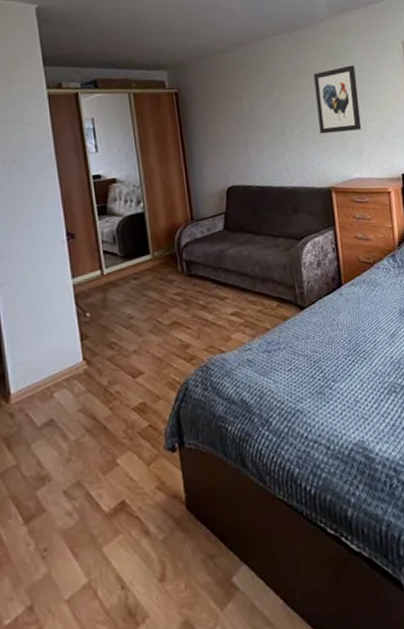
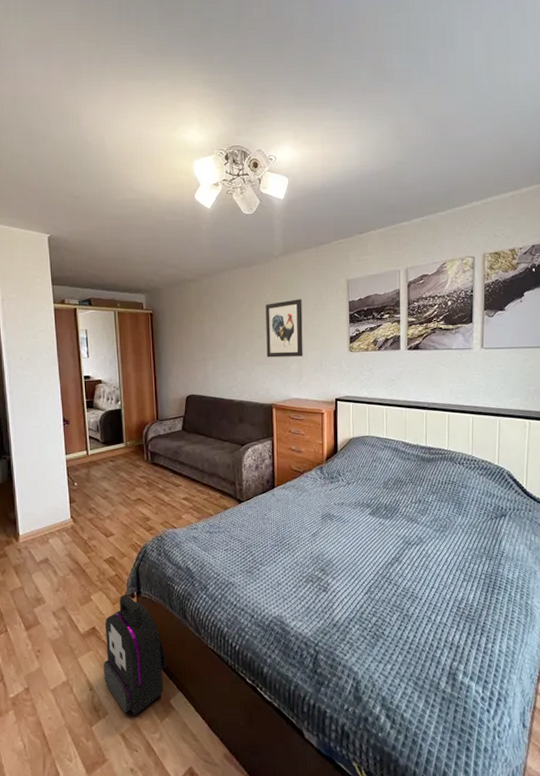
backpack: none [137,447,225,611] -> present [104,593,167,716]

